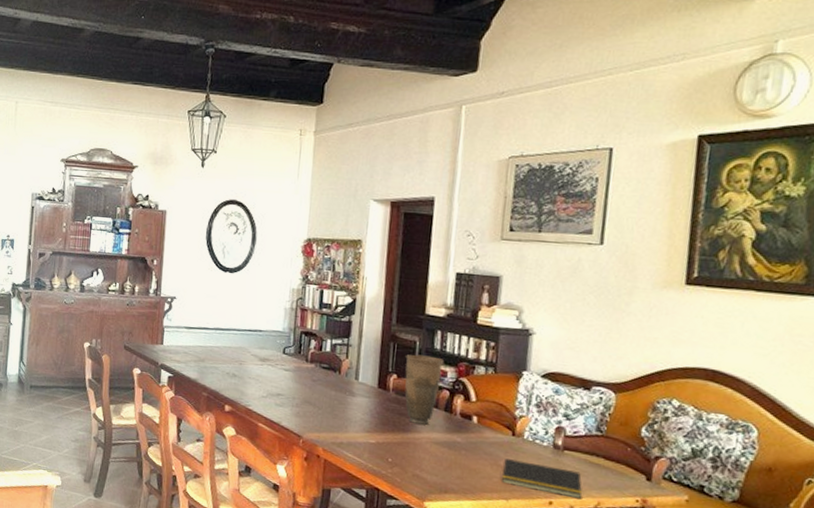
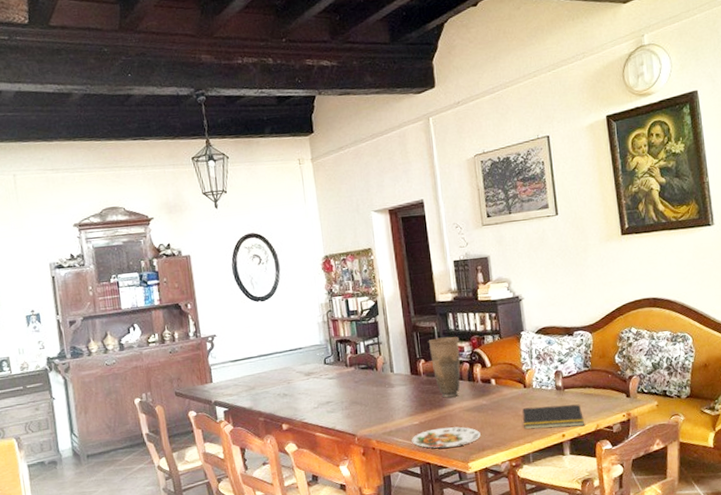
plate: none [363,453,446,480] -> present [412,426,481,448]

